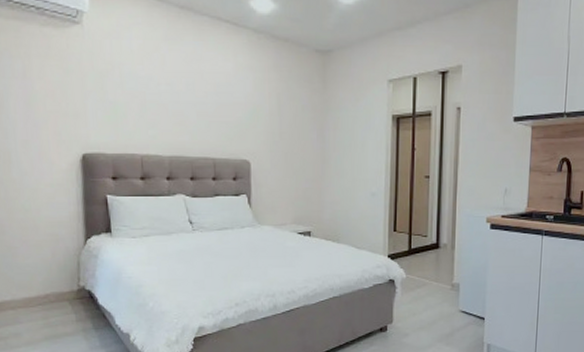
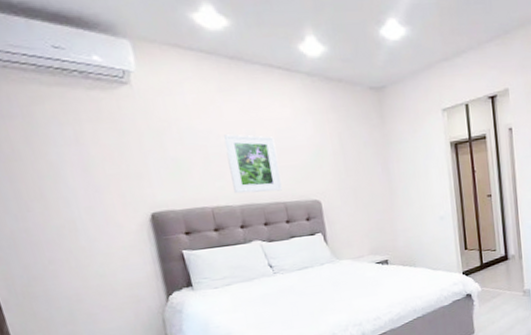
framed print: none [162,83,214,146] -> present [223,134,282,194]

